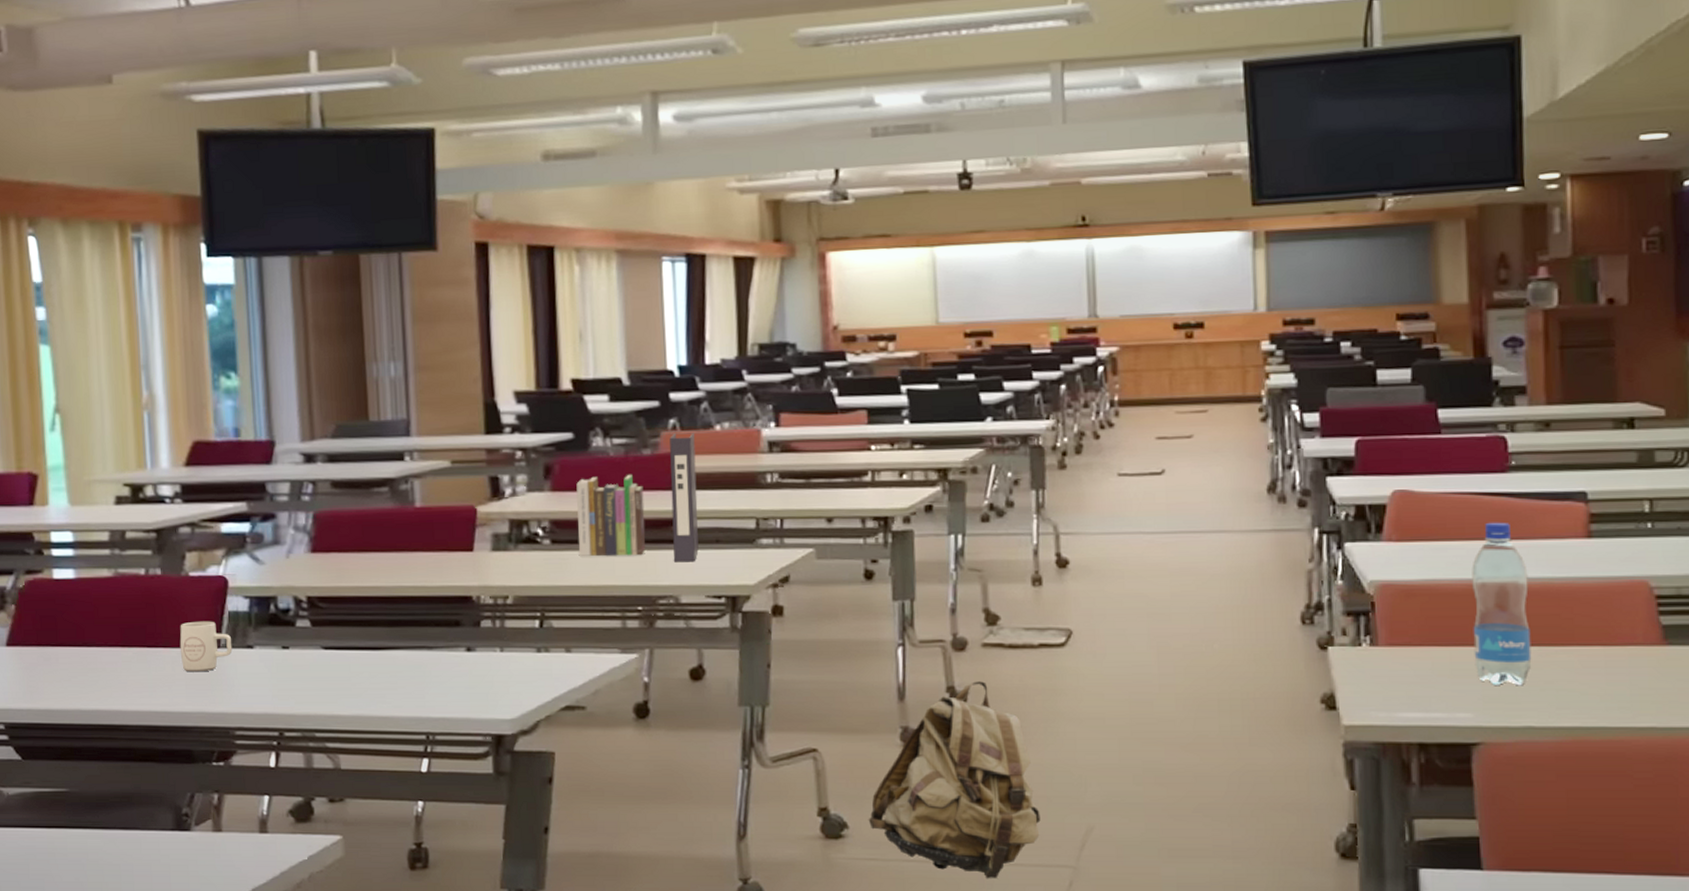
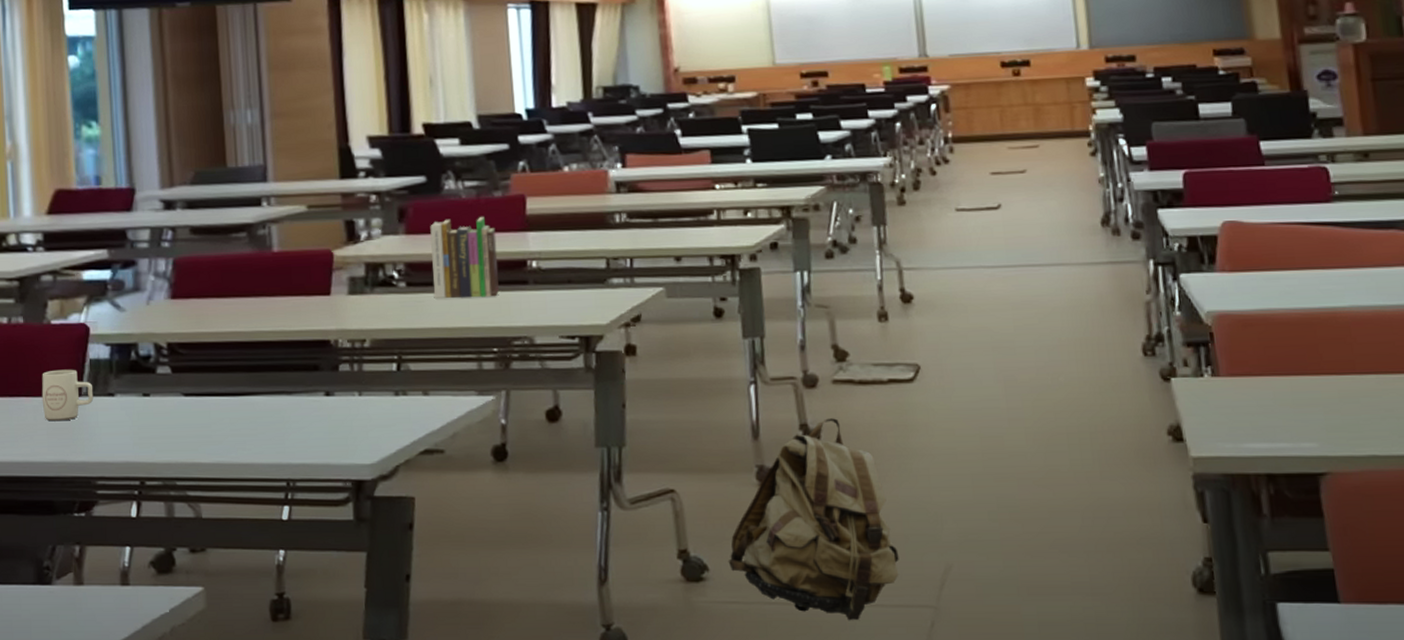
binder: present [670,433,699,563] -> none [520,174,551,303]
bottle: present [1472,522,1532,686] -> none [1304,251,1371,415]

